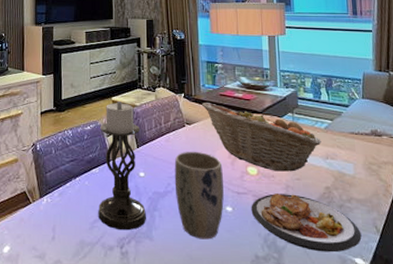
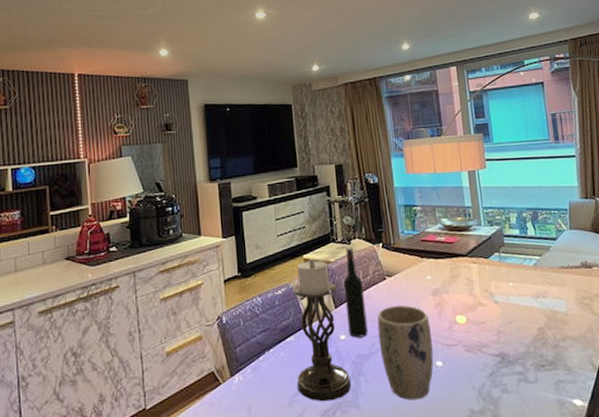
wine bottle: none [146,94,165,177] -> present [343,247,368,338]
fruit basket: present [202,103,322,172] -> none [403,250,531,318]
plate: present [251,194,362,253] -> none [462,339,579,398]

